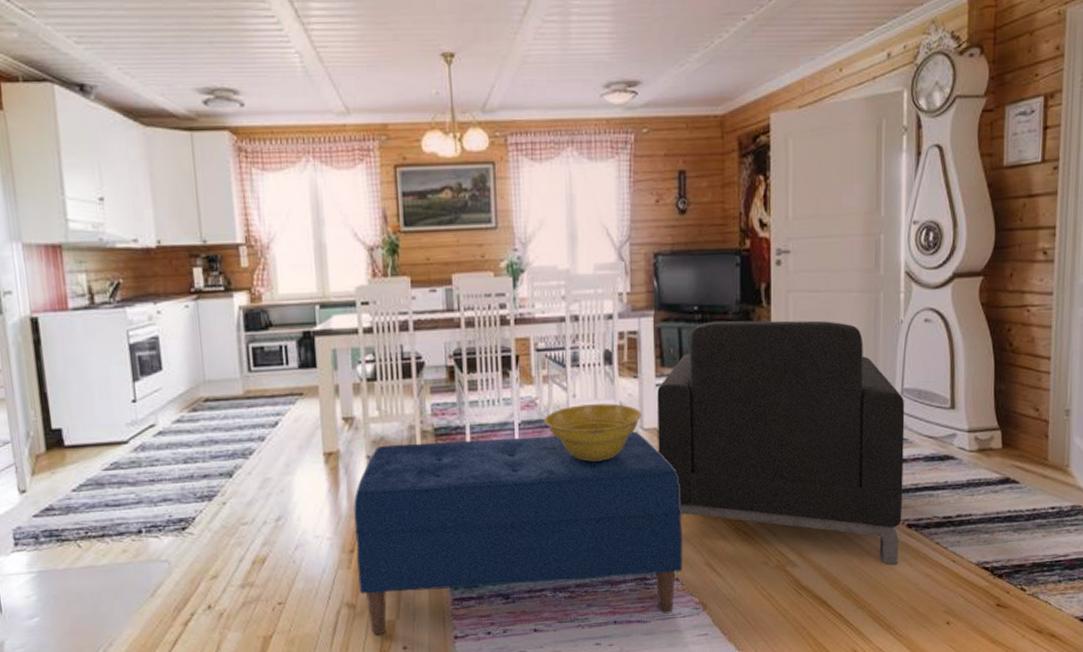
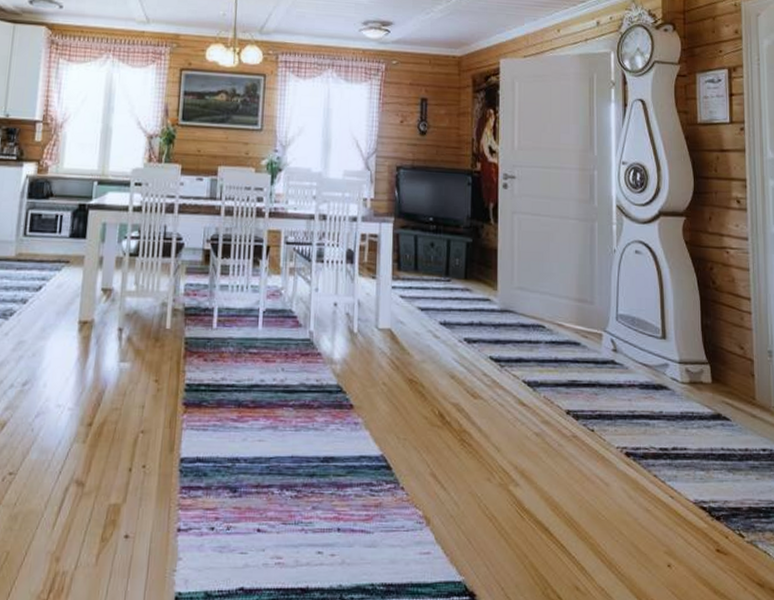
bench: present [353,431,682,635] -> none [91,319,411,526]
planter bowl: present [543,403,643,462] -> none [286,299,378,356]
armchair: present [657,320,905,565] -> none [391,232,620,495]

